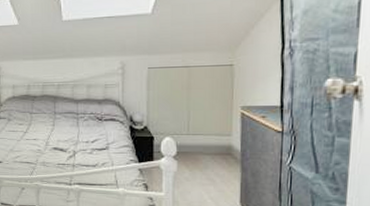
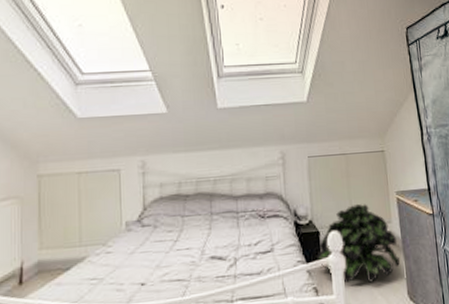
potted plant: none [149,115,237,188] -> present [316,203,401,284]

